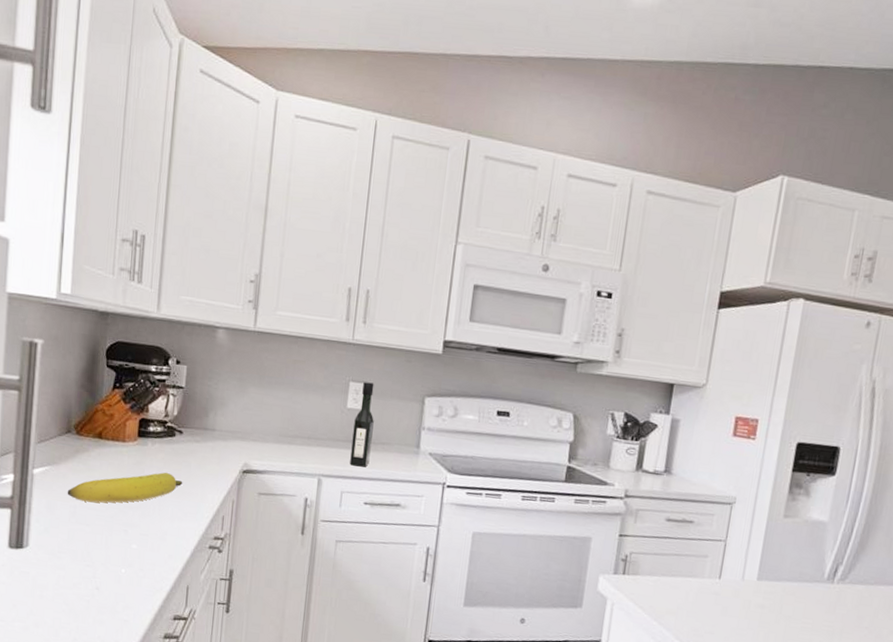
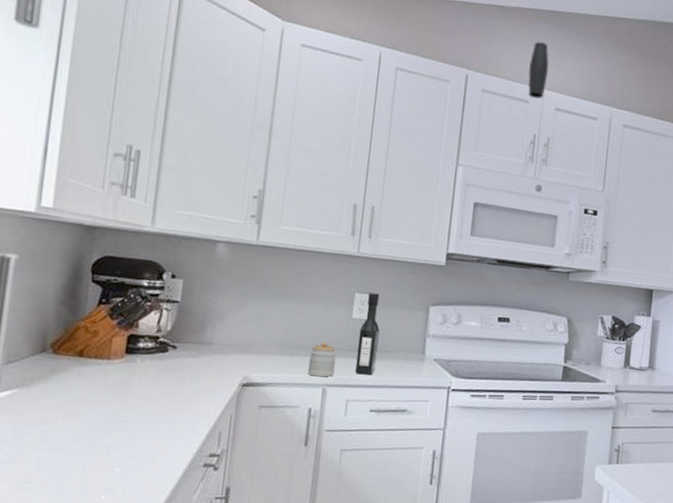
banana: present [67,472,183,503] -> none [38,389,176,426]
jar: none [304,431,331,468] -> present [308,341,336,377]
vase: none [537,97,562,165] -> present [528,42,549,99]

